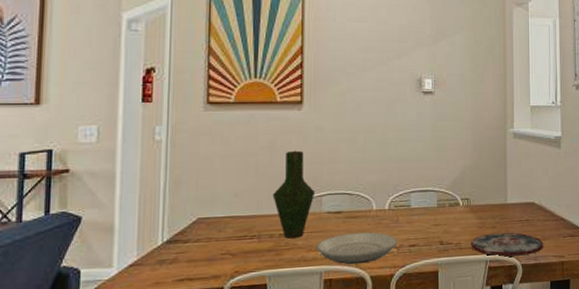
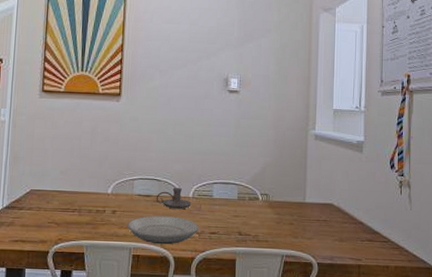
vase: present [272,150,316,239] -> none [92,137,129,215]
candle holder: none [348,199,388,224] -> present [156,187,192,210]
plate: present [470,232,544,257] -> none [267,229,341,255]

